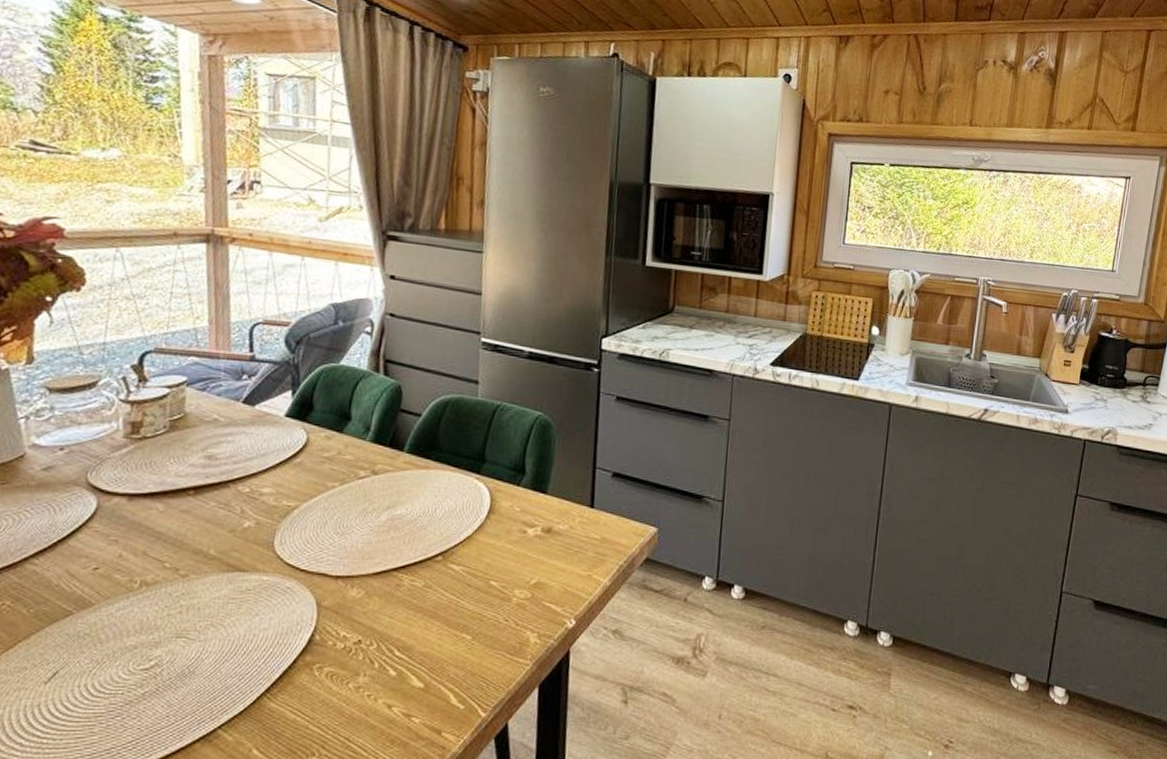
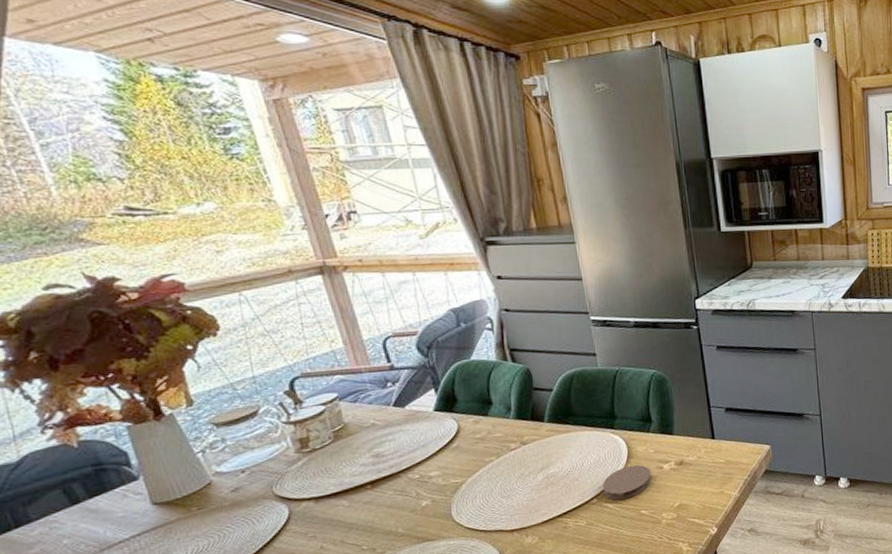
coaster: none [451,522,512,563] -> present [602,464,652,500]

